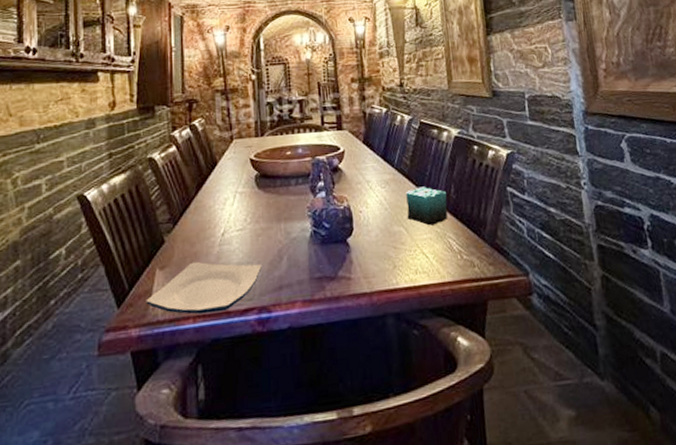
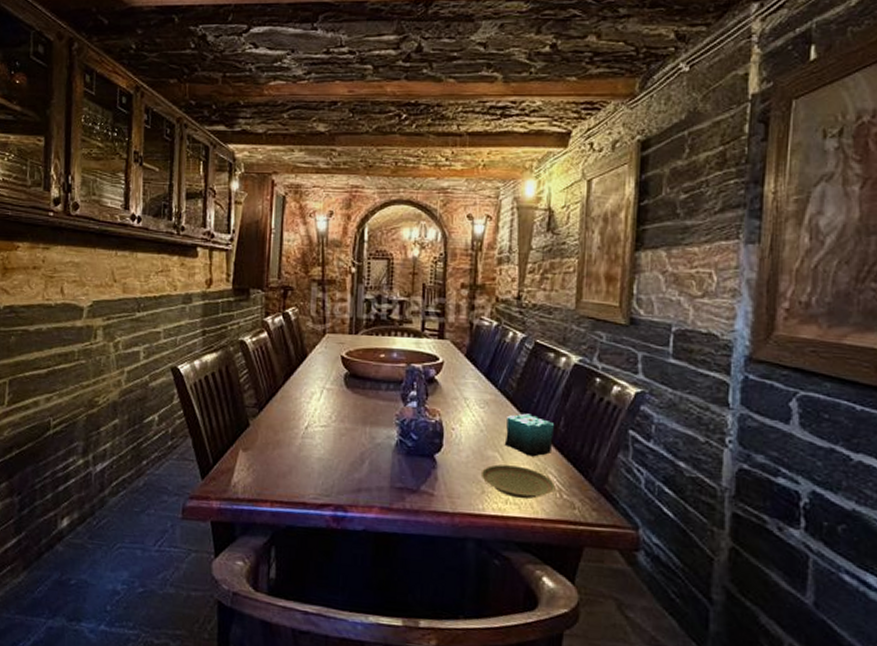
plate: present [146,262,262,315] -> none [227,449,342,501]
plate: none [390,236,456,267] -> present [480,464,556,500]

